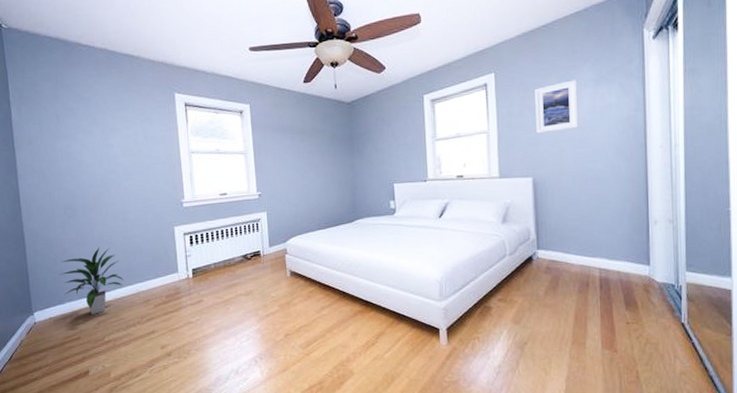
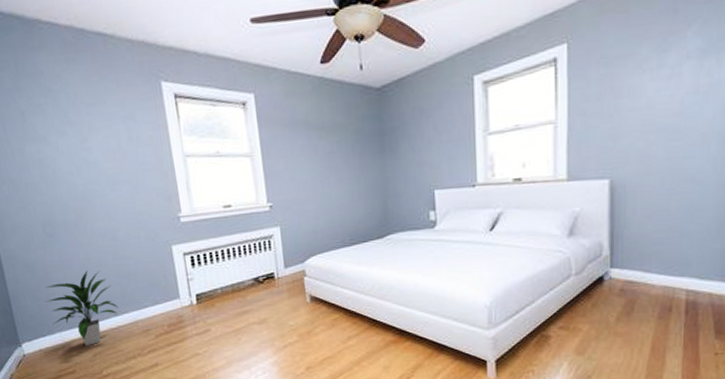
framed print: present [535,80,579,134] -> none [619,49,677,123]

